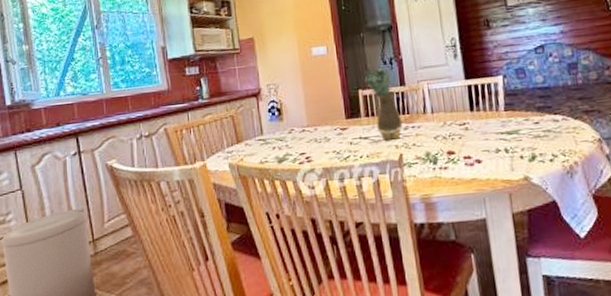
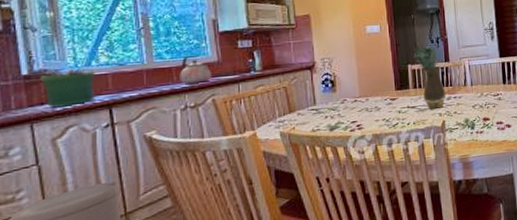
planter: none [20,97,66,136] -> present [40,67,99,108]
kettle: none [134,83,163,113] -> present [180,54,211,84]

